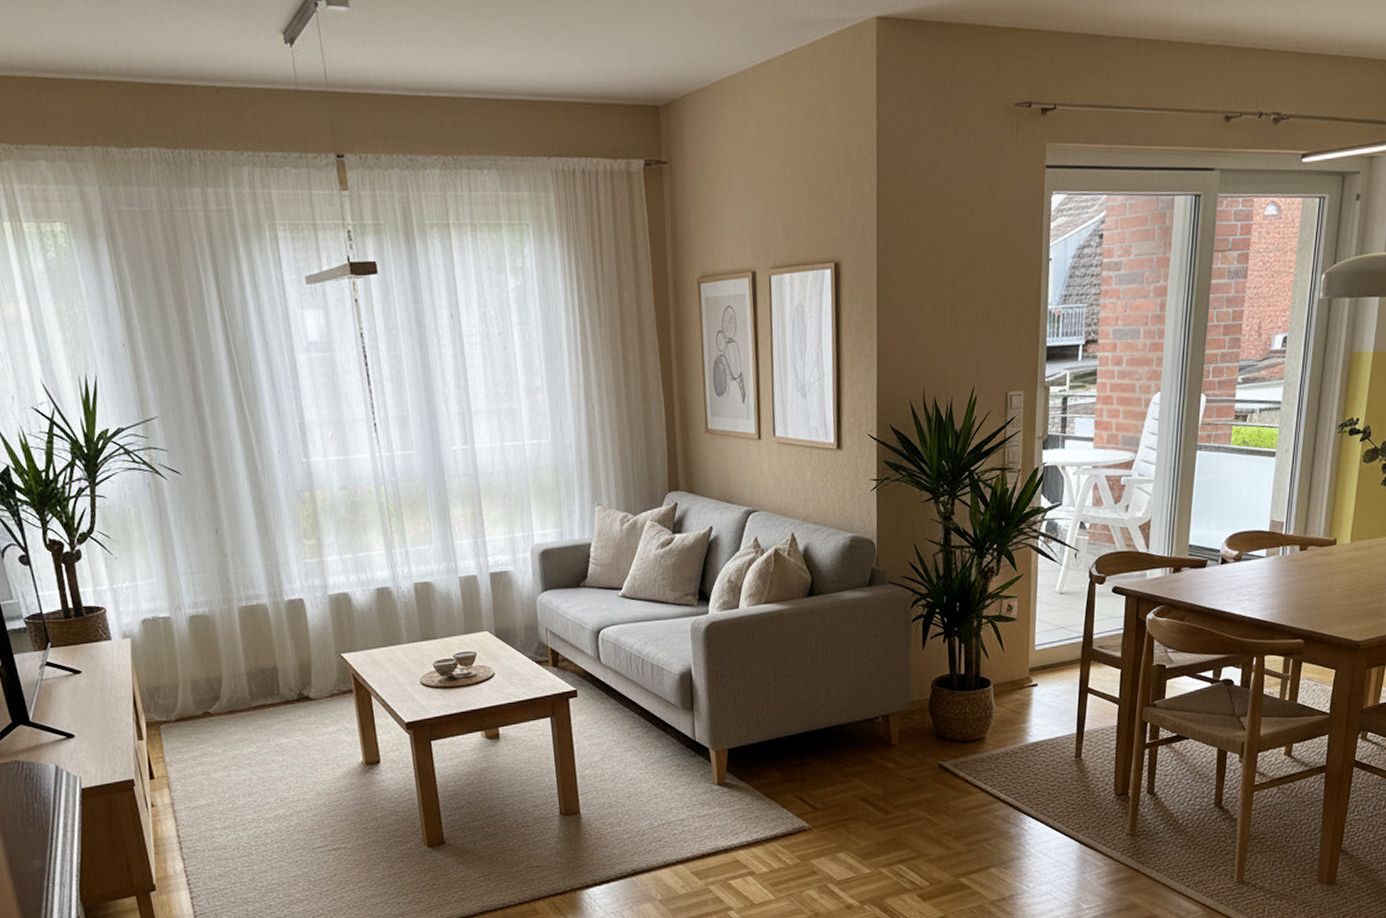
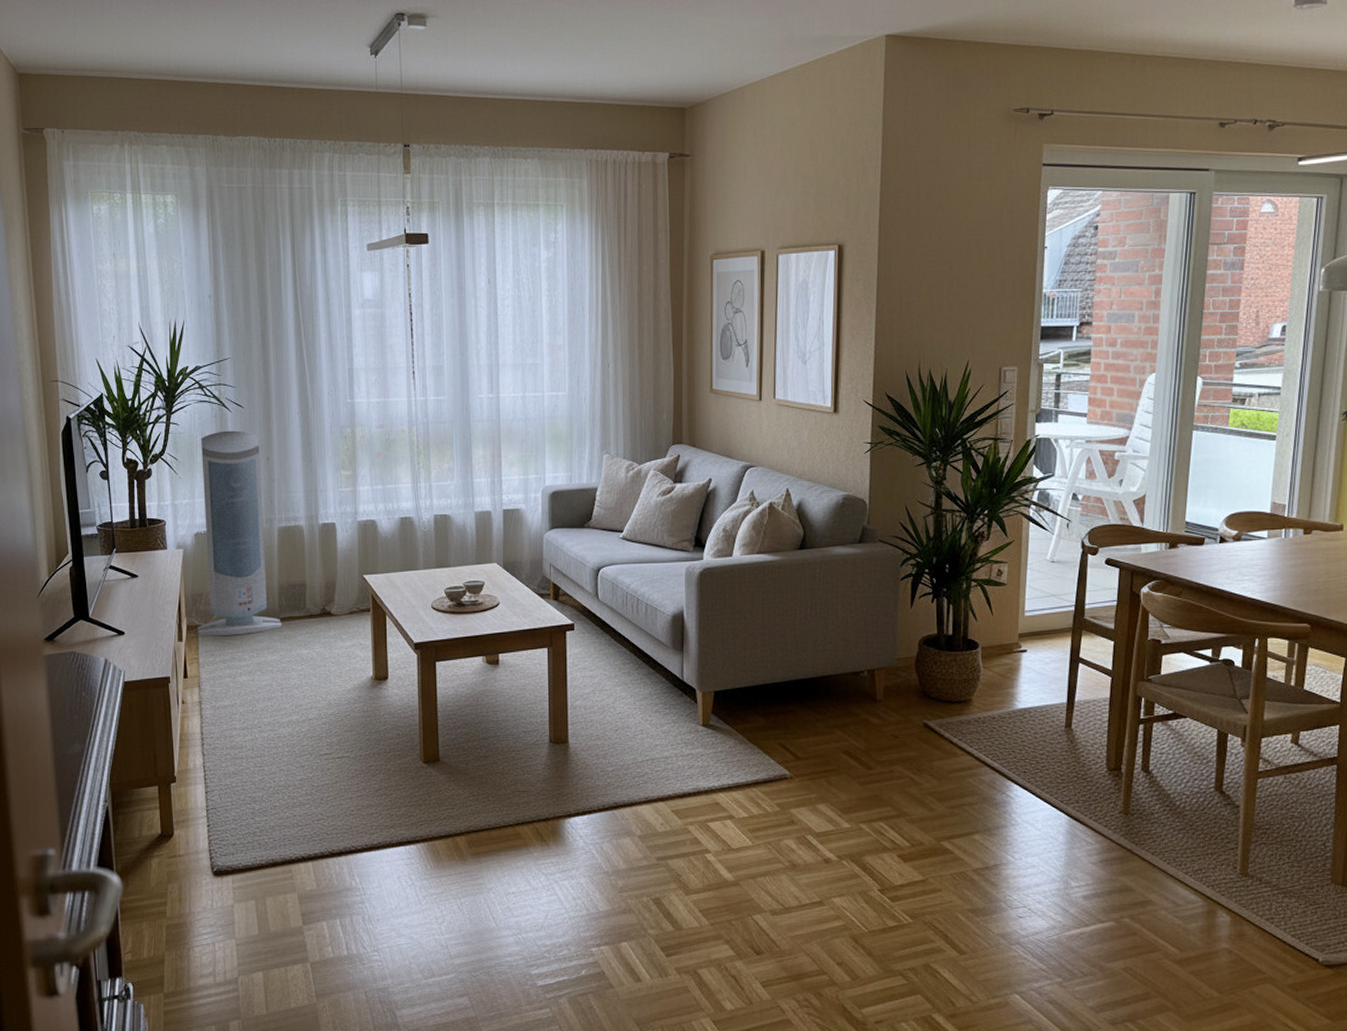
air purifier: none [135,500,256,732] -> present [197,430,283,636]

